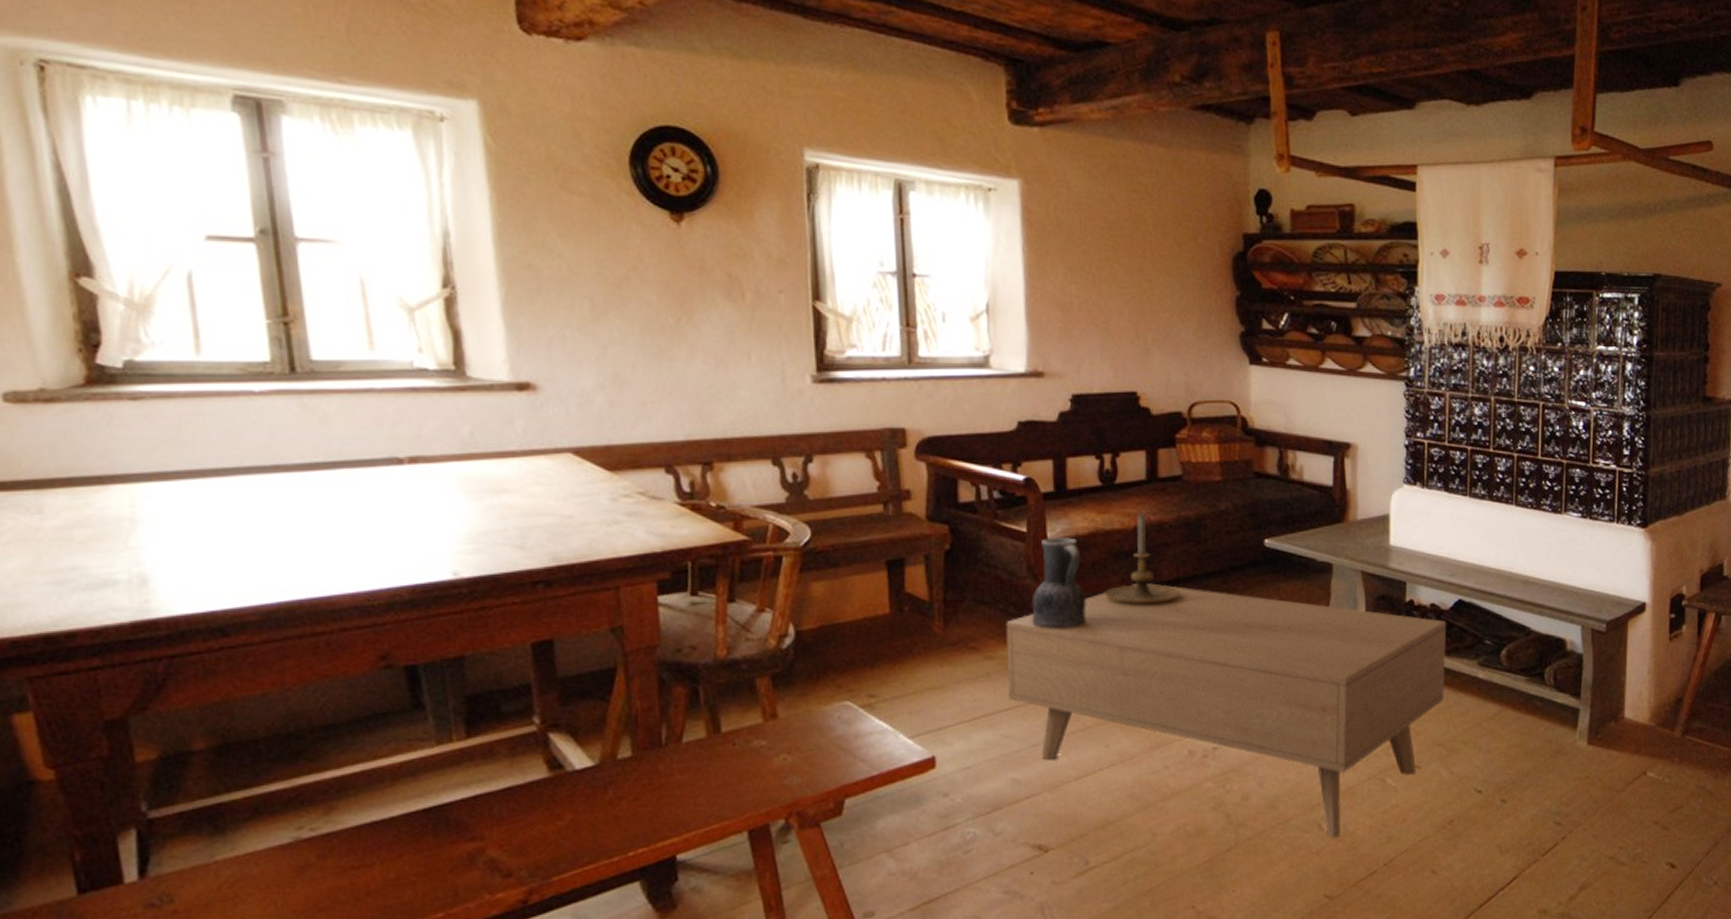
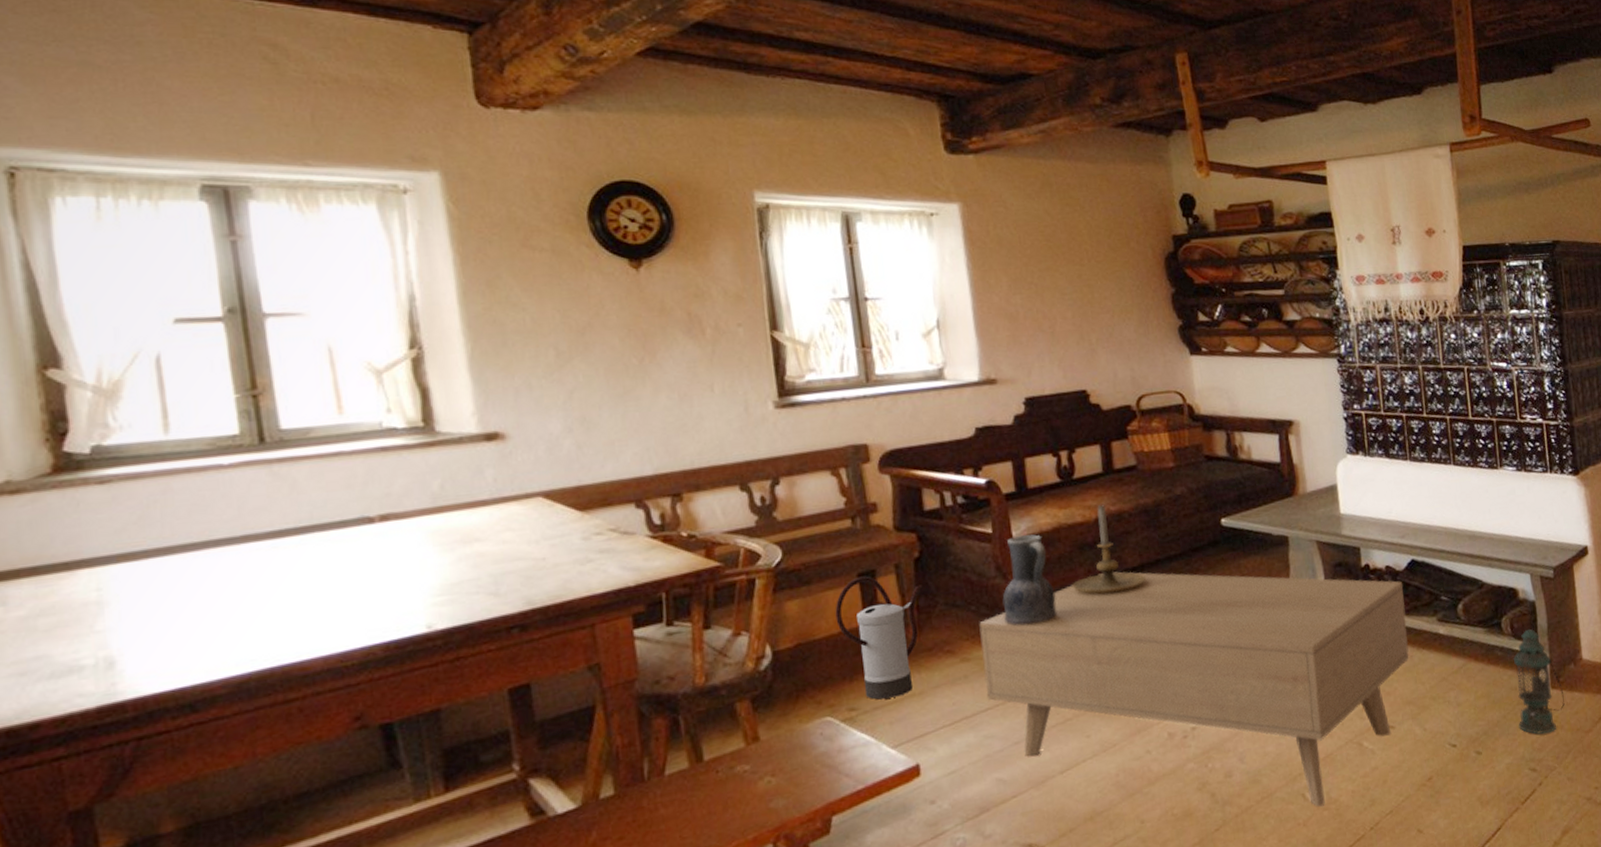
watering can: none [861,564,950,689] -> present [835,576,921,700]
lantern: none [1549,681,1600,789] -> present [1514,629,1565,734]

